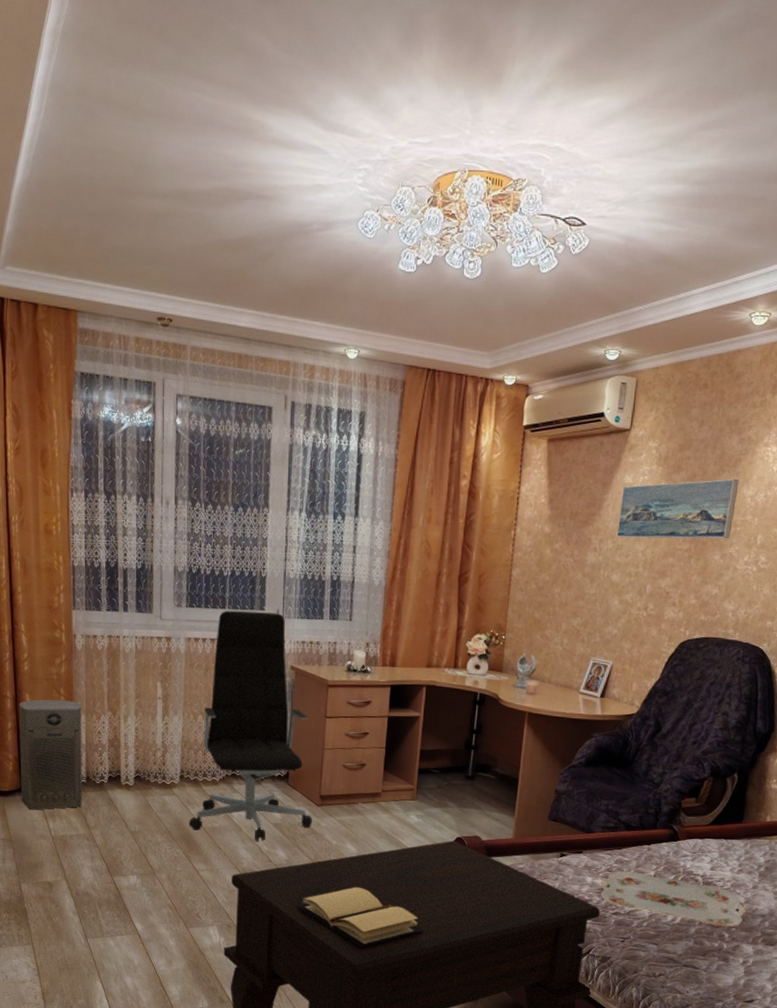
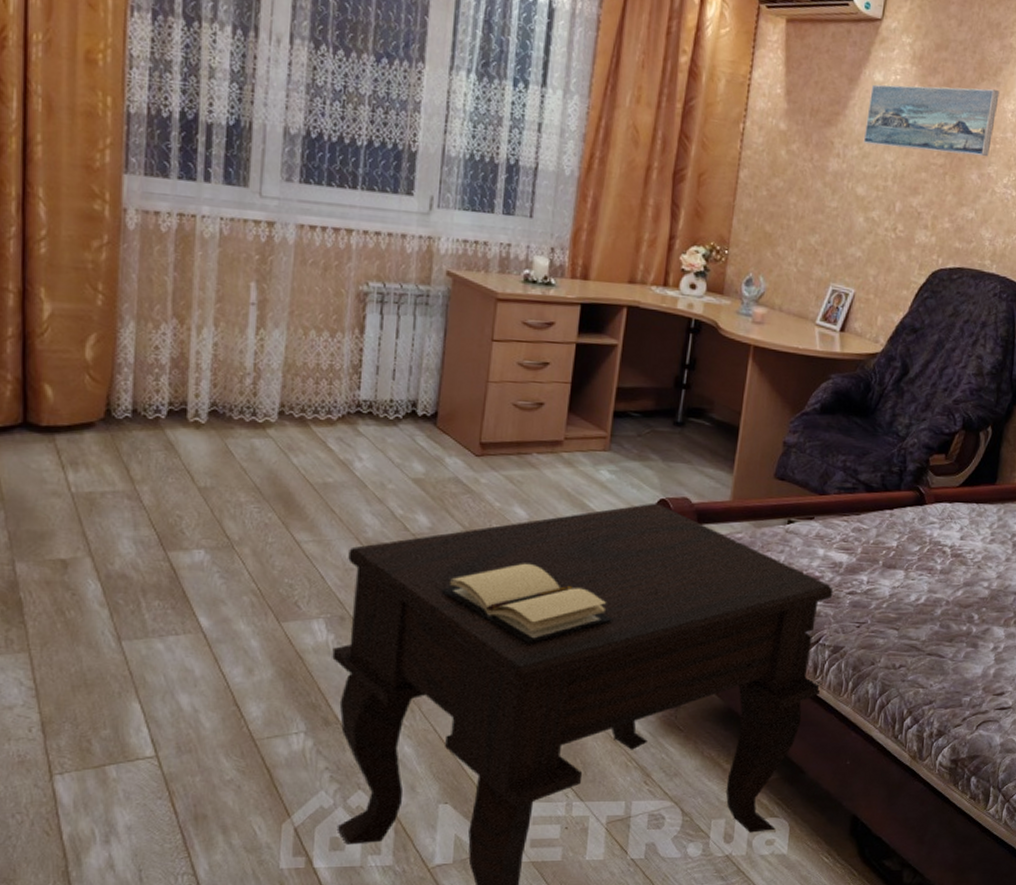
air purifier: present [19,699,83,810] -> none [23,296,131,455]
office chair: present [188,610,313,841] -> none [288,191,469,502]
serving tray: present [600,870,746,927] -> none [834,540,998,607]

